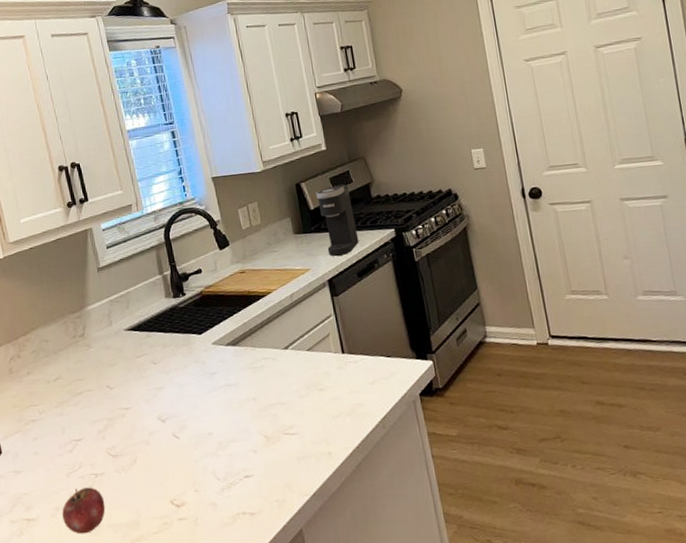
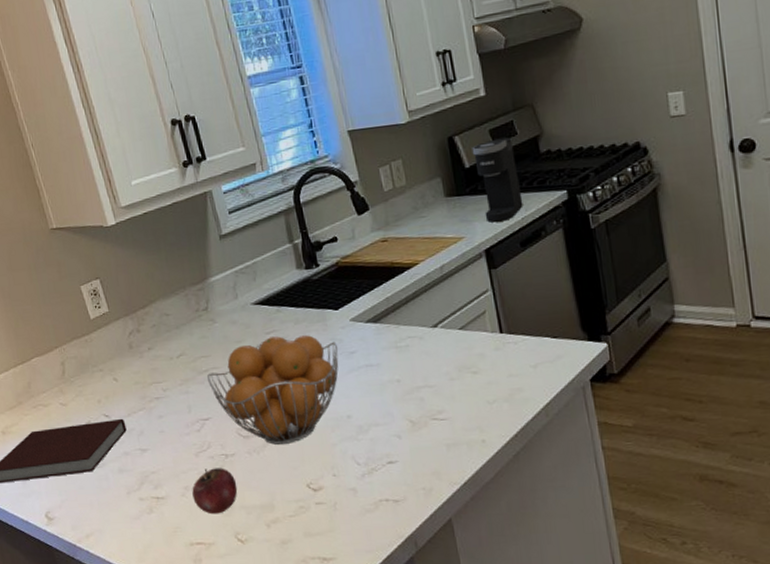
fruit basket: none [80,357,202,463] -> present [206,334,339,445]

